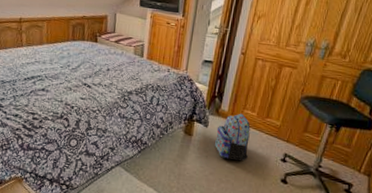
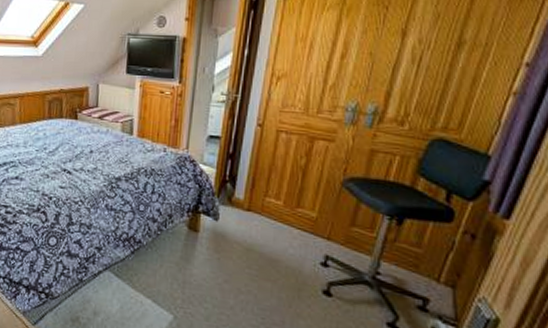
backpack: present [215,113,251,161] -> none [229,202,276,265]

